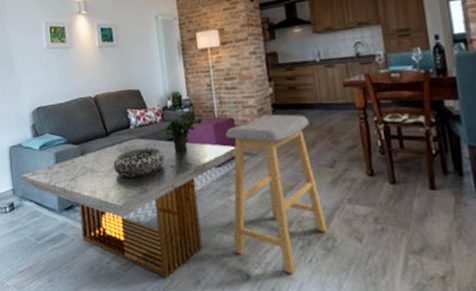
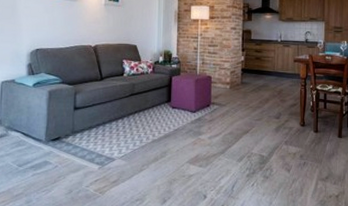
coffee table: present [20,138,237,278] -> none [9,84,210,198]
decorative bowl: present [113,148,165,177] -> none [104,93,150,116]
potted plant: present [163,110,204,153] -> none [152,66,187,99]
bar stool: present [225,114,328,273] -> none [197,76,268,194]

